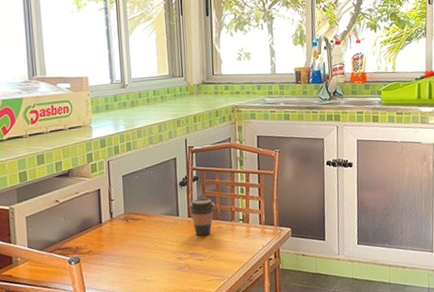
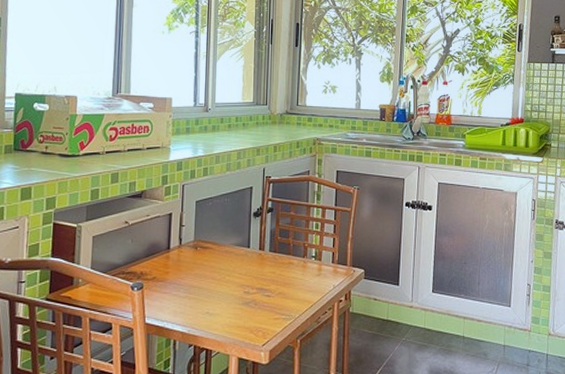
coffee cup: present [188,198,215,236] -> none [261,231,288,270]

